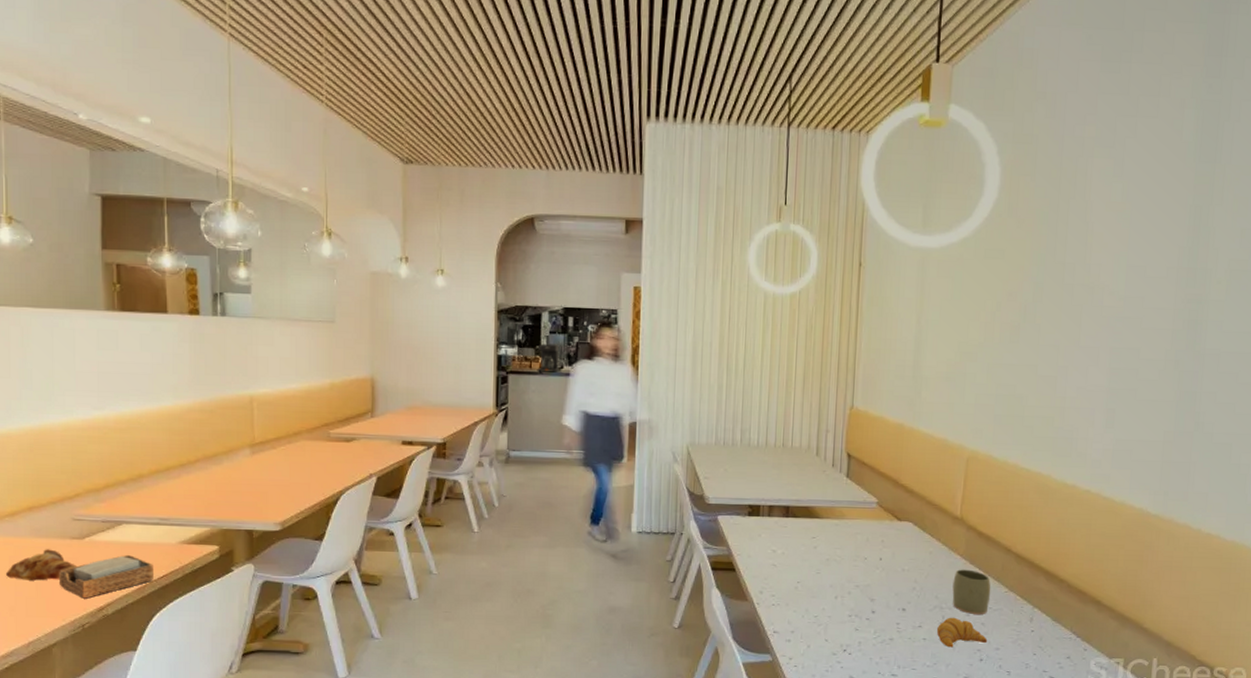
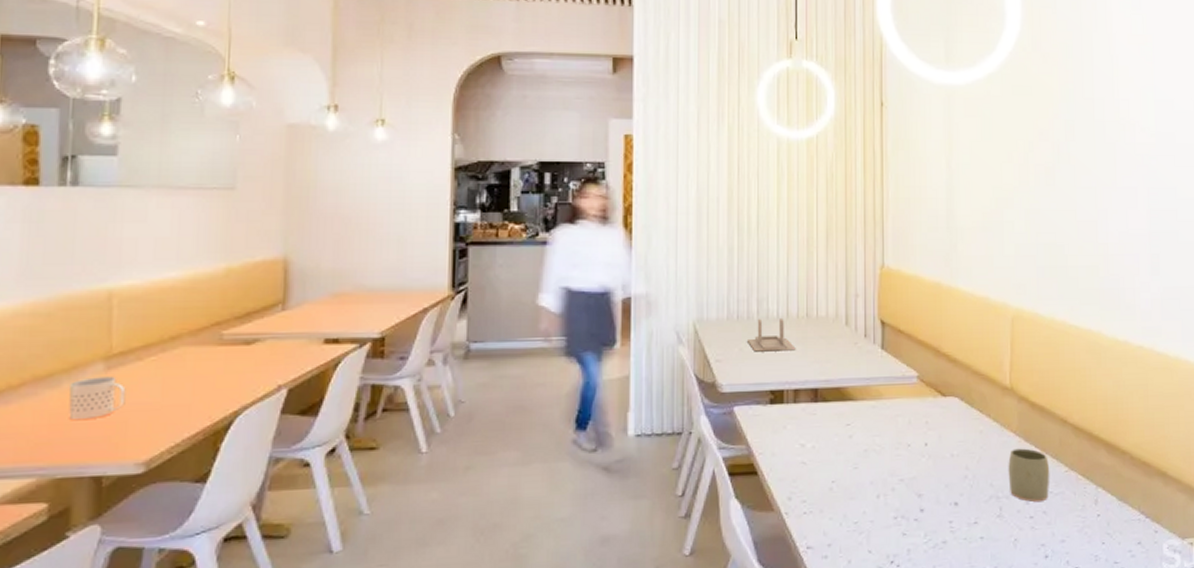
mug: none [229,459,266,490] -> present [68,376,126,421]
coffee maker: present [537,343,560,372] -> none [505,206,534,241]
napkin holder: none [732,445,772,474] -> present [748,317,796,352]
croissant: present [936,617,988,648] -> none [994,507,1052,545]

